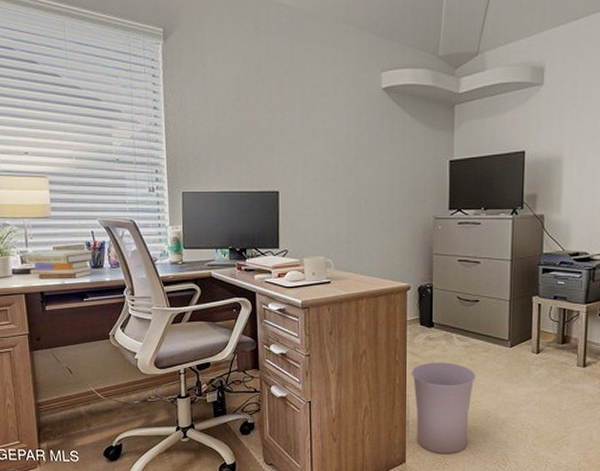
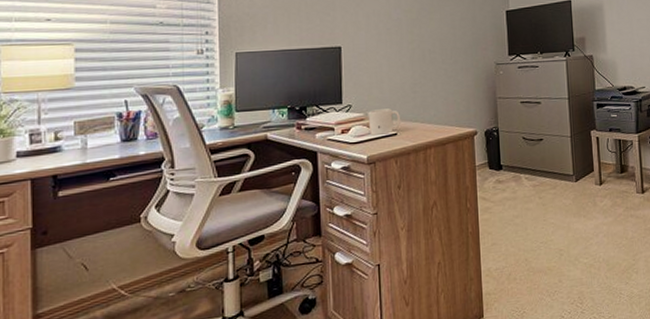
books: present [18,250,93,280] -> none [27,121,125,161]
waste bin: present [412,362,475,454] -> none [484,203,546,302]

